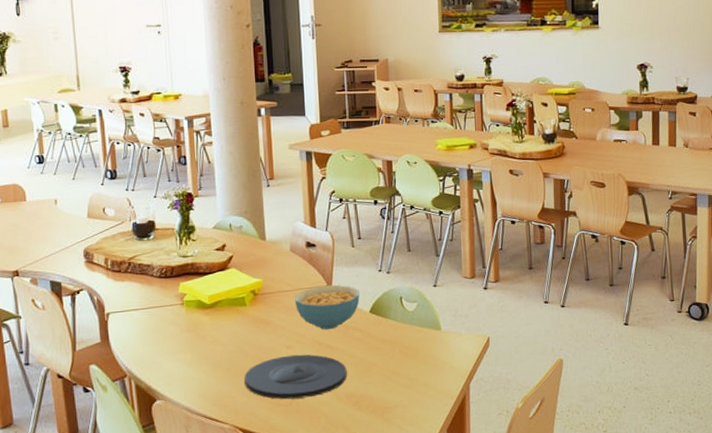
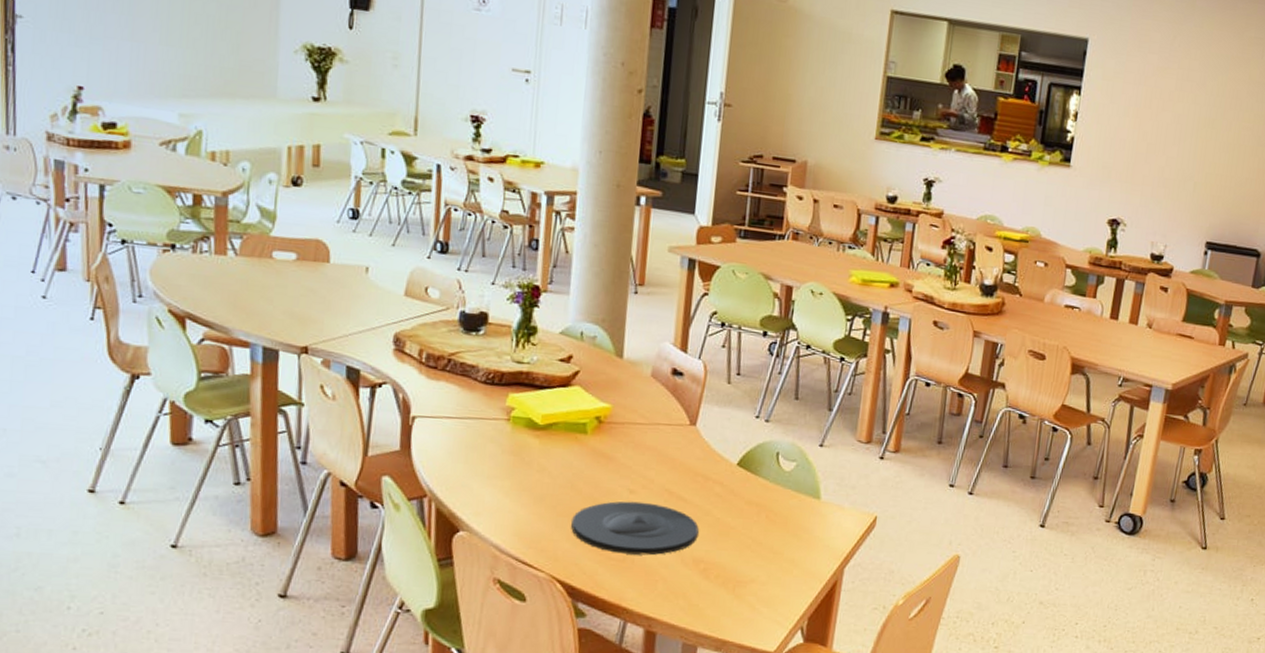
cereal bowl: present [294,284,360,330] -> none [647,424,729,478]

